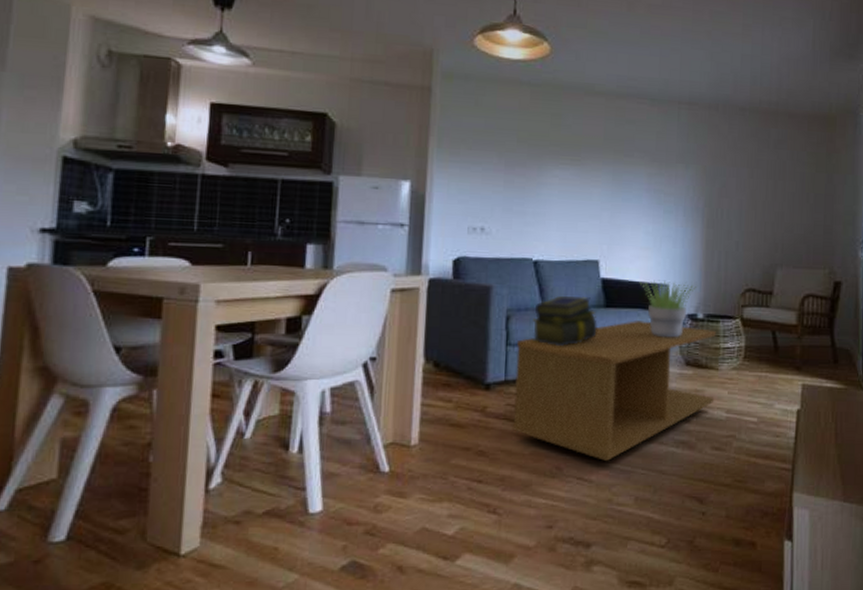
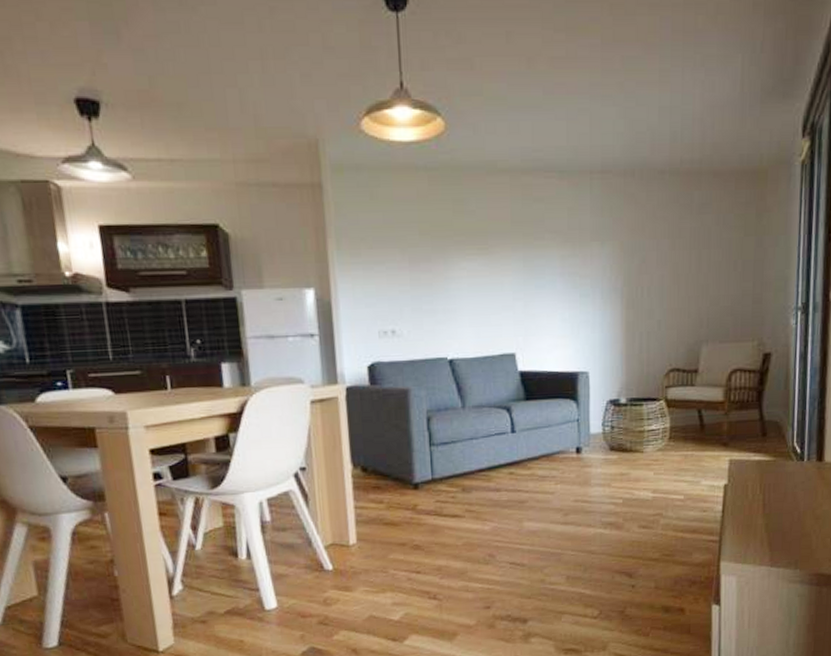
coffee table: present [513,319,716,462] -> none [440,409,640,547]
stack of books: present [531,296,597,347] -> none [453,392,519,443]
potted plant: present [639,280,696,338] -> none [558,368,617,425]

